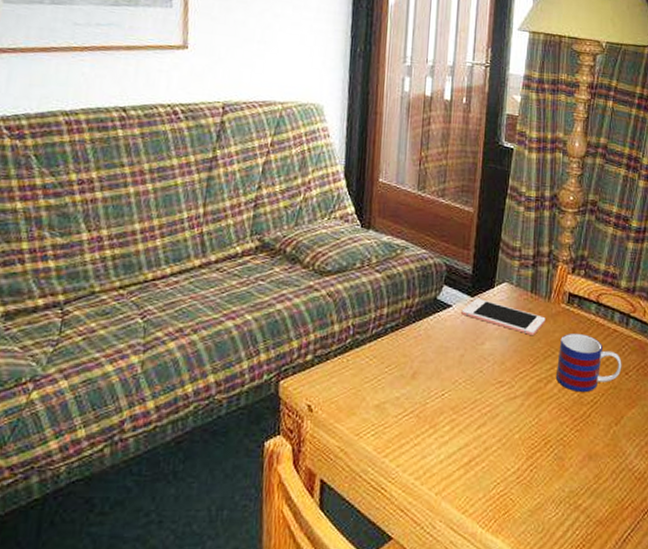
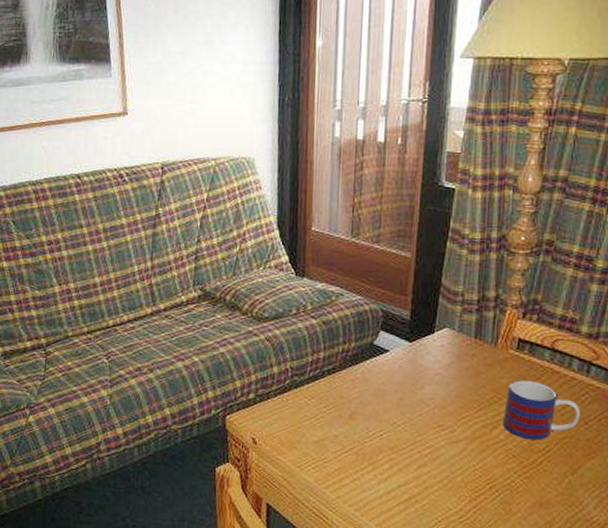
cell phone: present [461,297,546,336] -> none [399,343,492,382]

